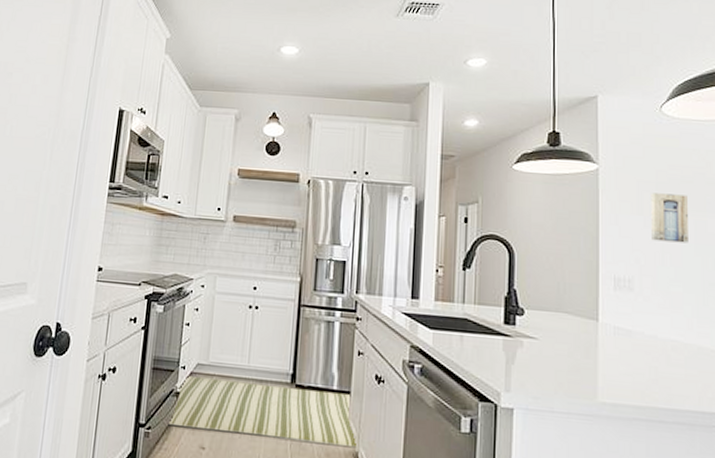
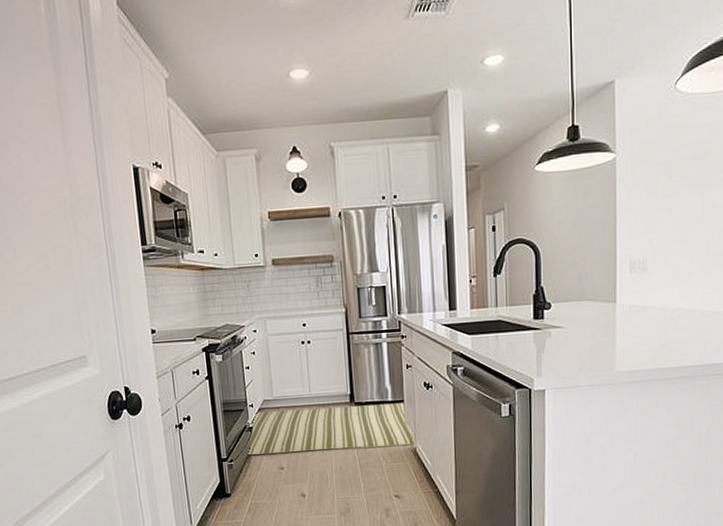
wall art: present [651,193,688,243] -> none [664,172,697,221]

